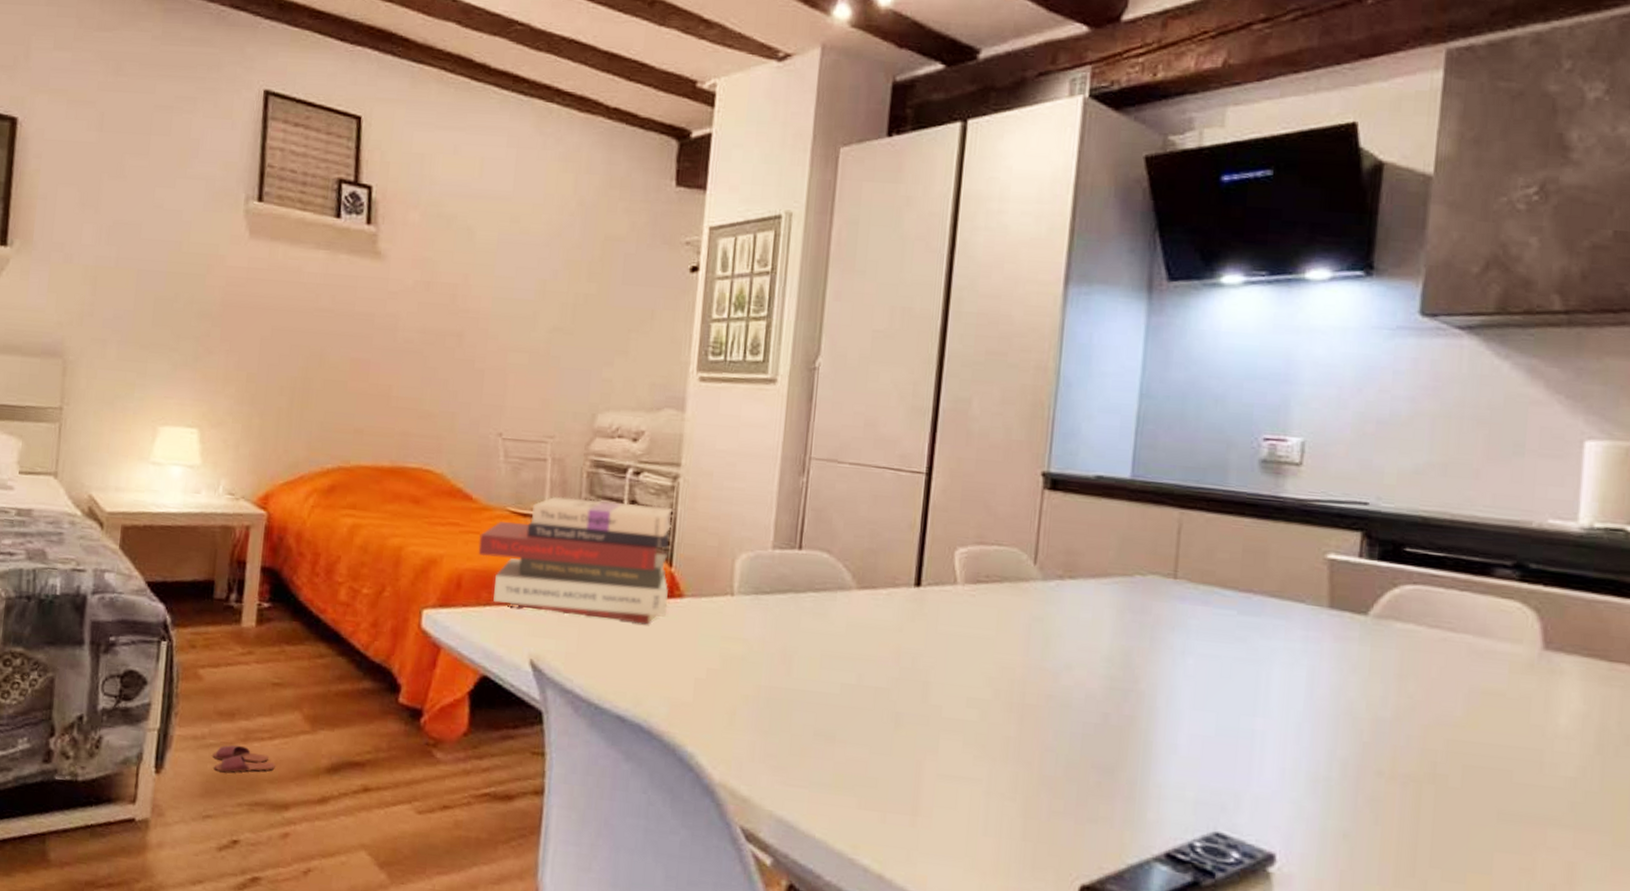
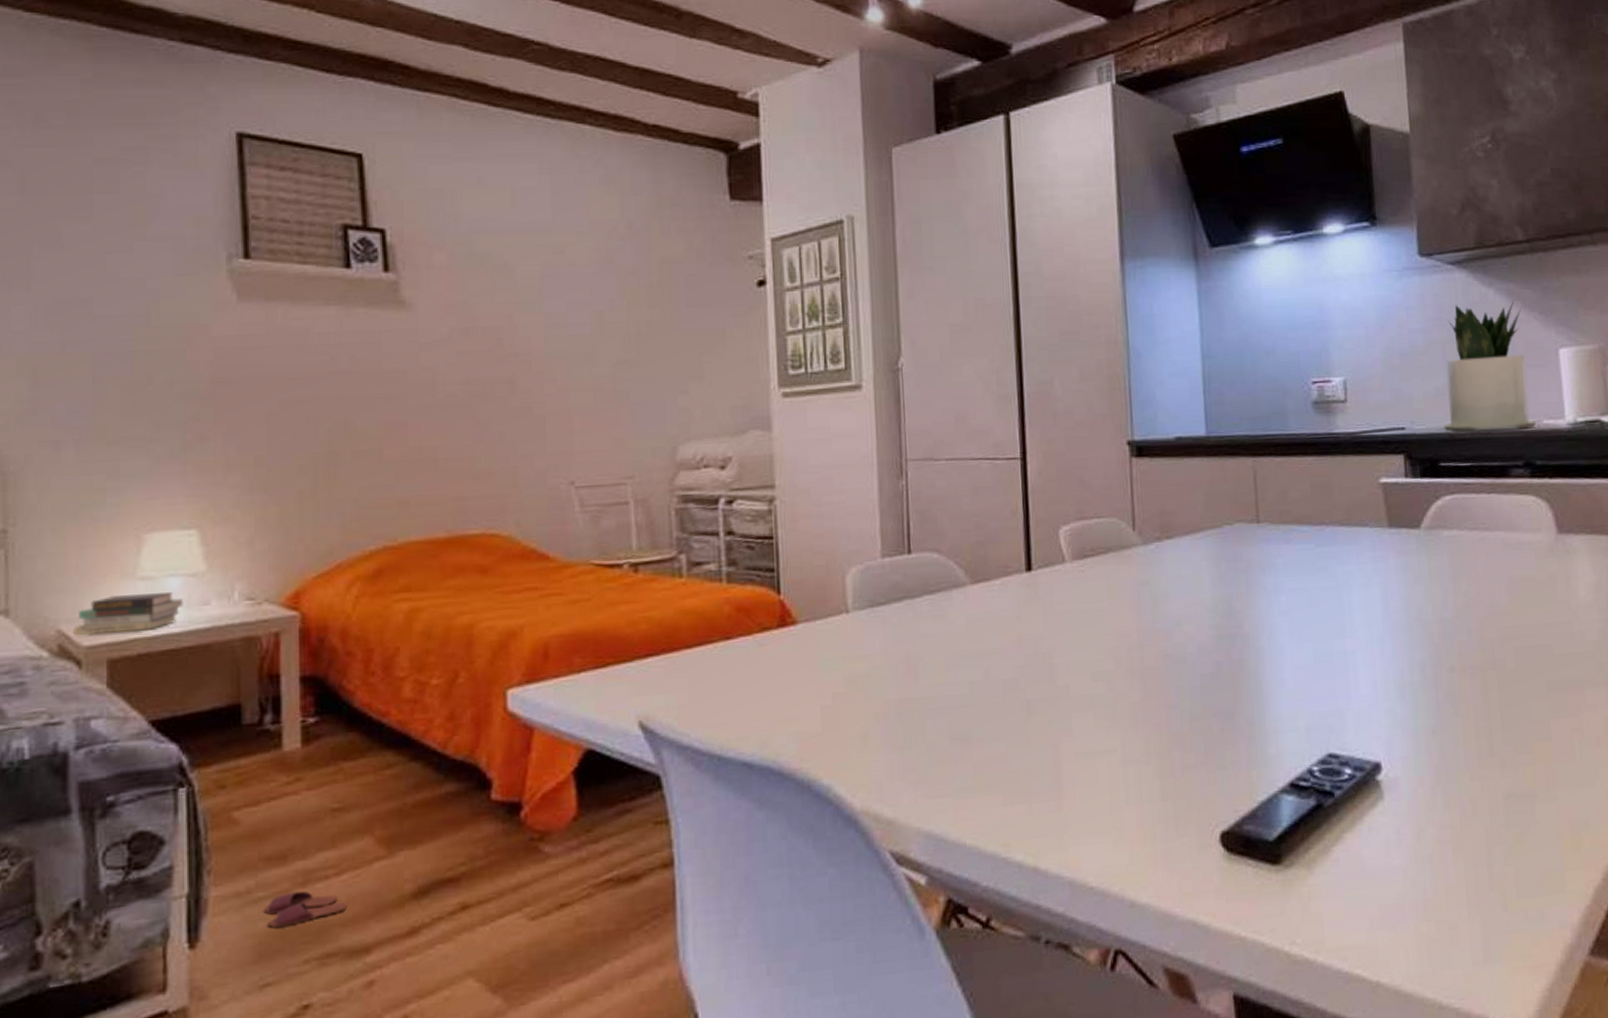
books: none [100,474,182,507] -> present [74,592,185,635]
books: present [478,496,673,624] -> none [563,532,781,667]
planter: none [1414,375,1545,527] -> present [1441,300,1538,434]

